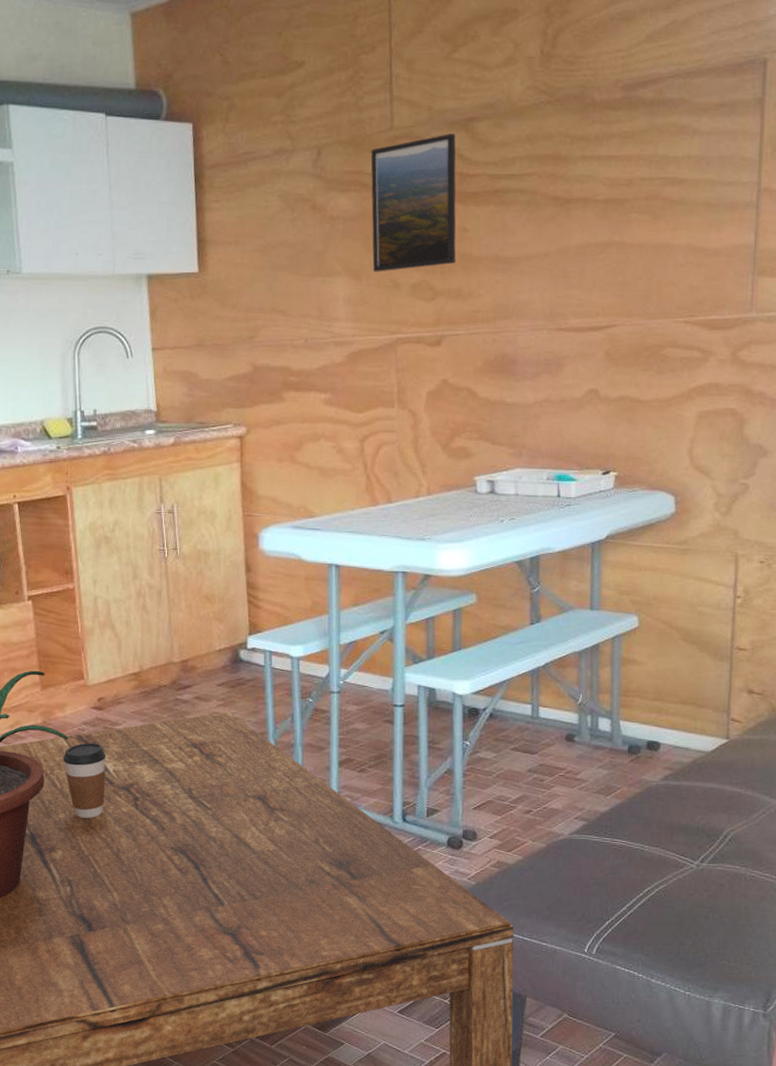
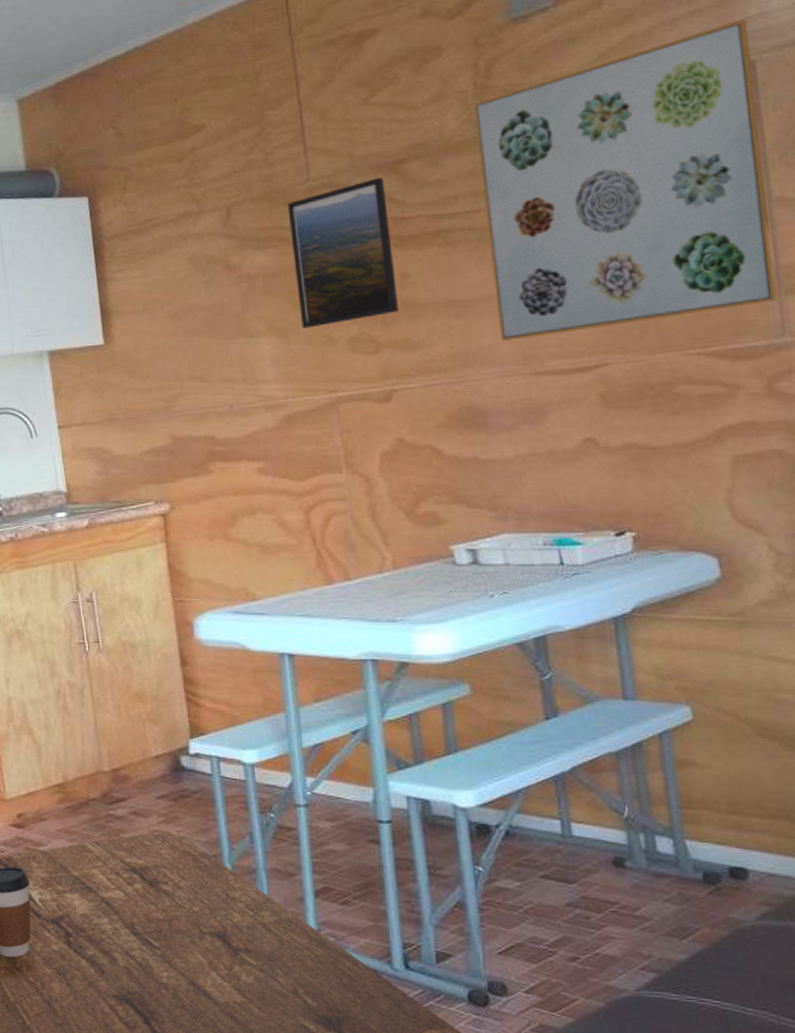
wall art: none [535,17,767,298] -> present [473,18,778,341]

